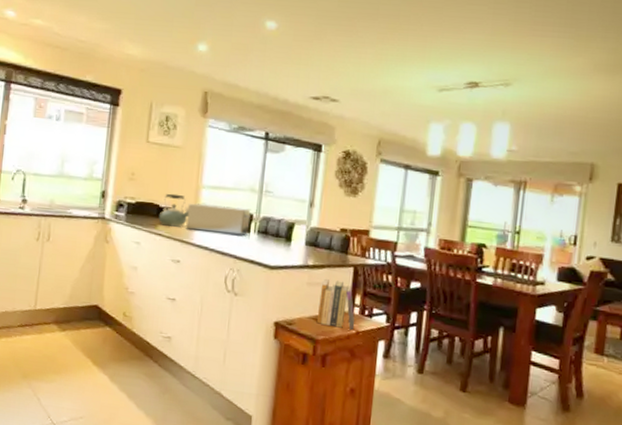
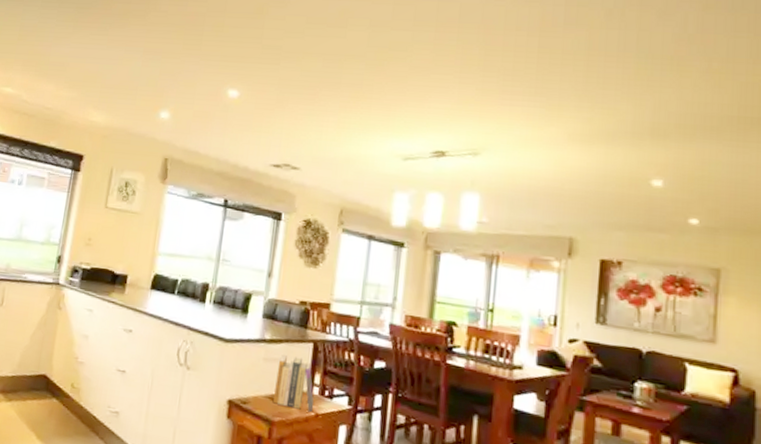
kettle: present [158,193,189,227] -> none [112,260,144,295]
toaster: present [186,203,251,236] -> none [140,270,207,306]

